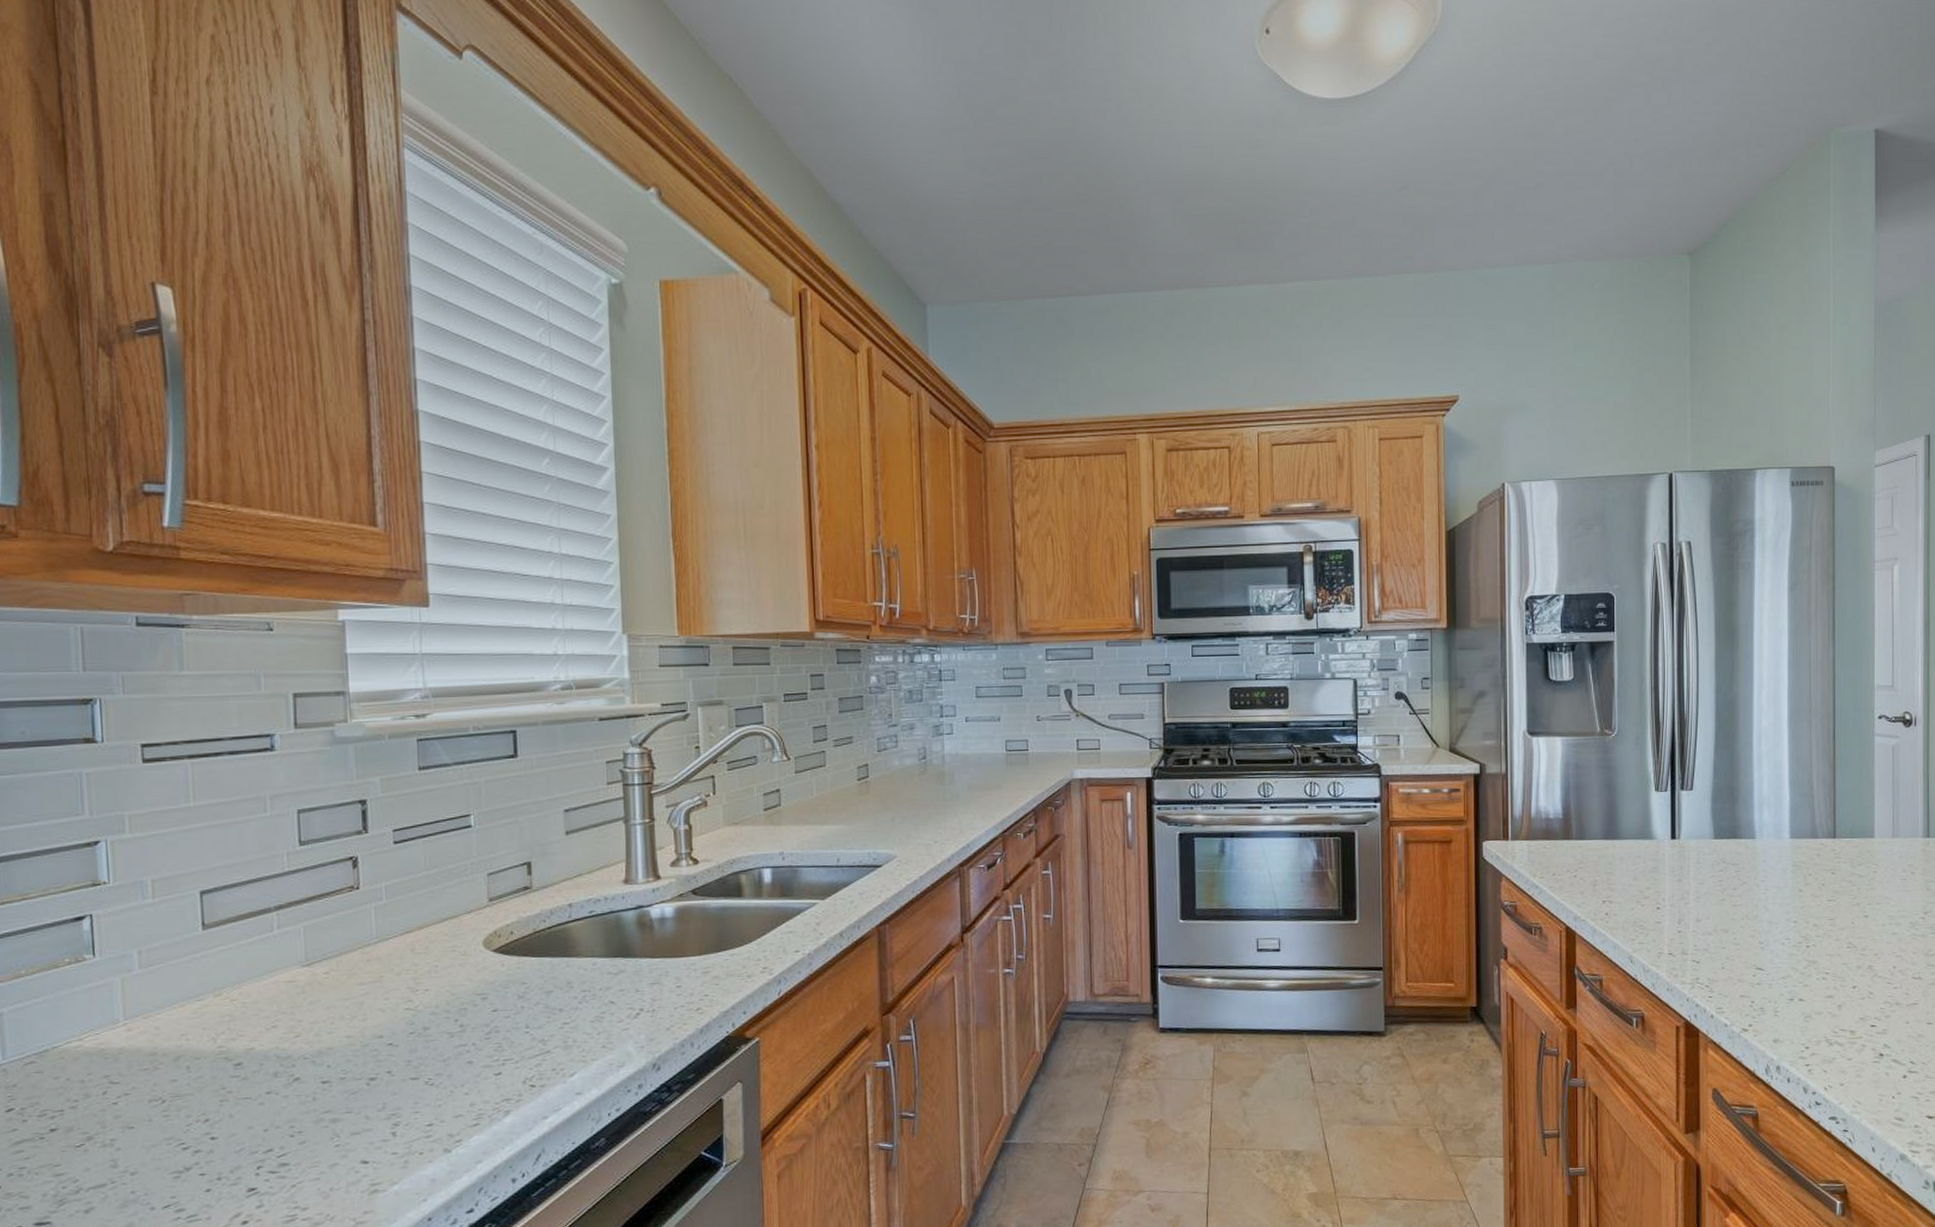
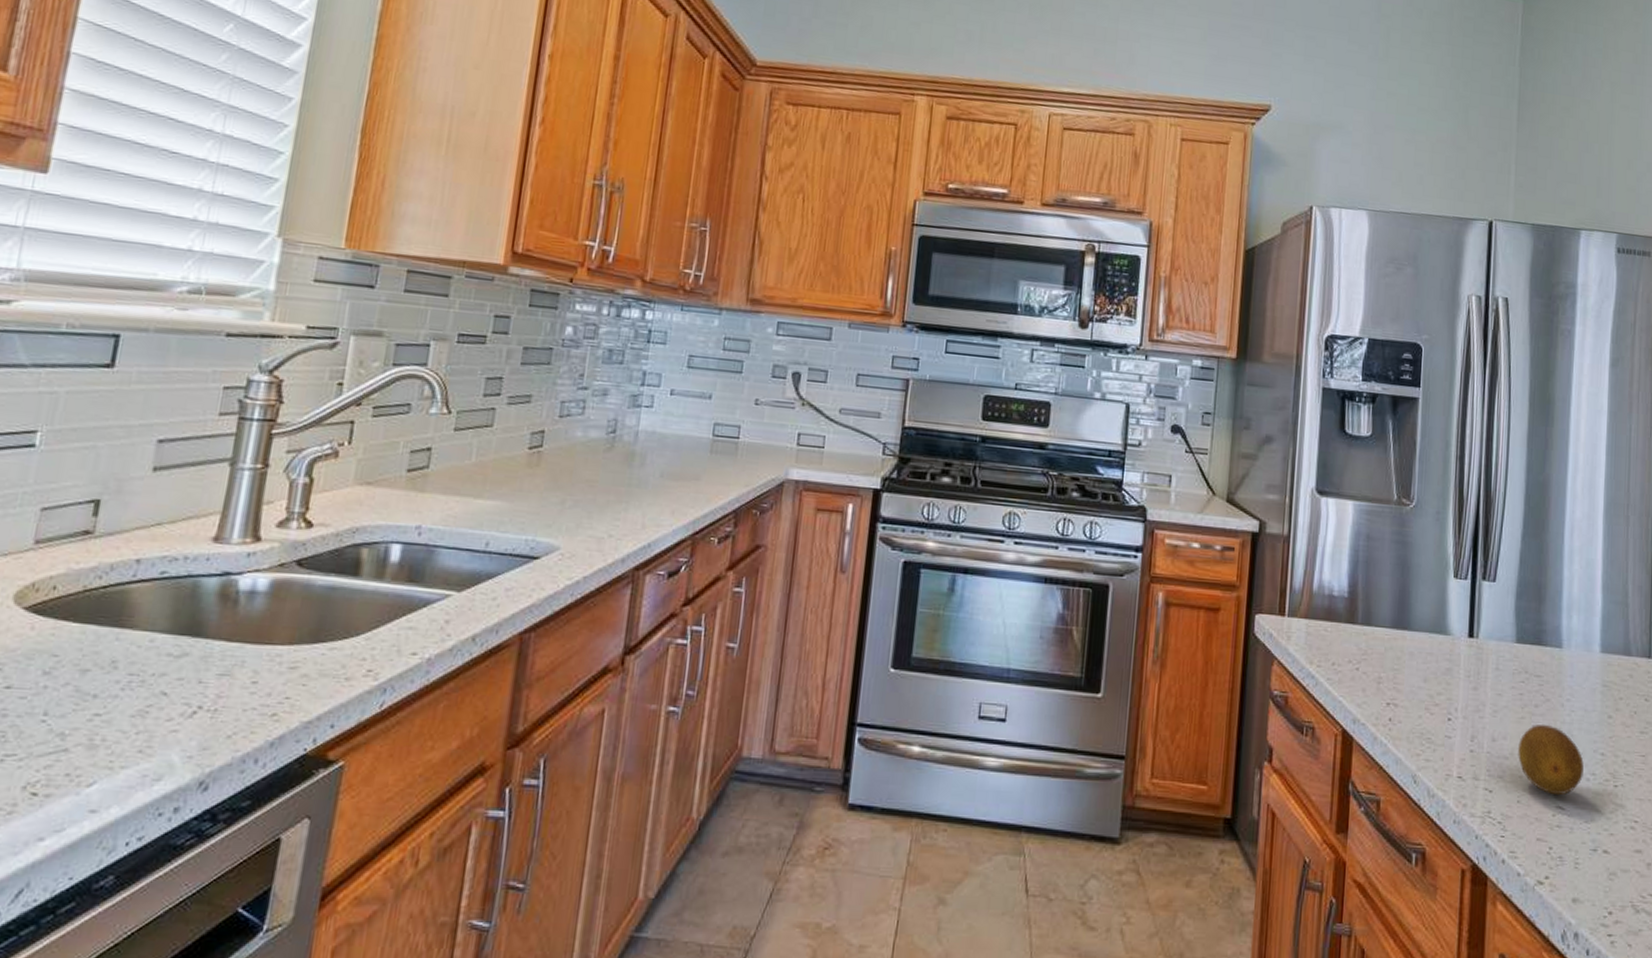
fruit: none [1719,903,1779,960] -> present [1517,725,1584,796]

